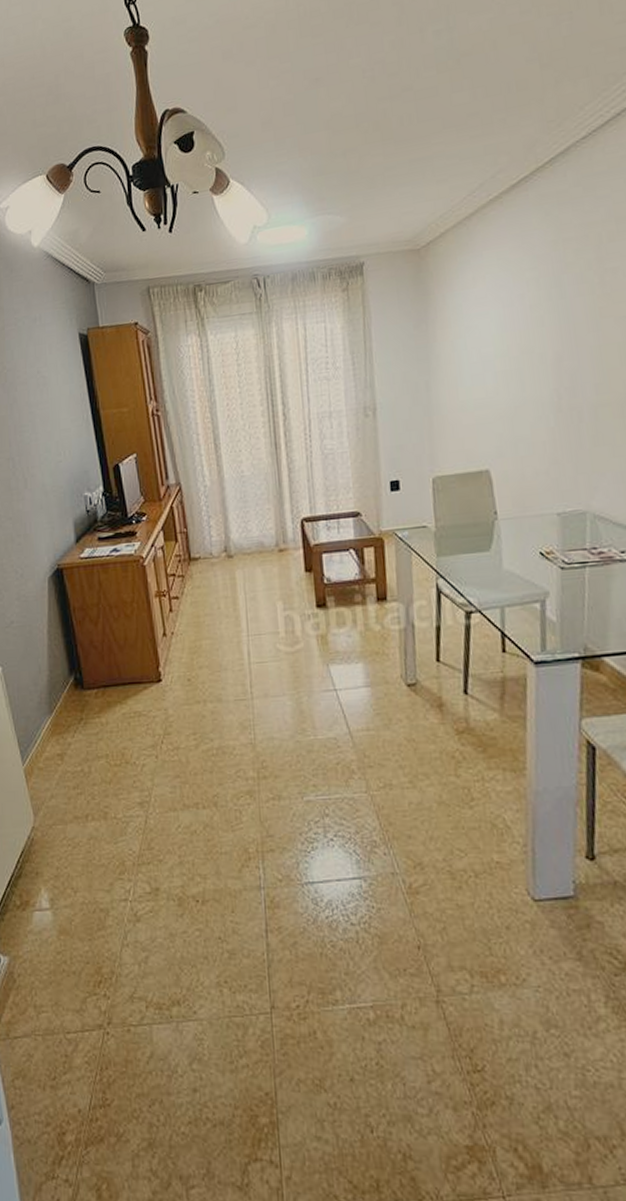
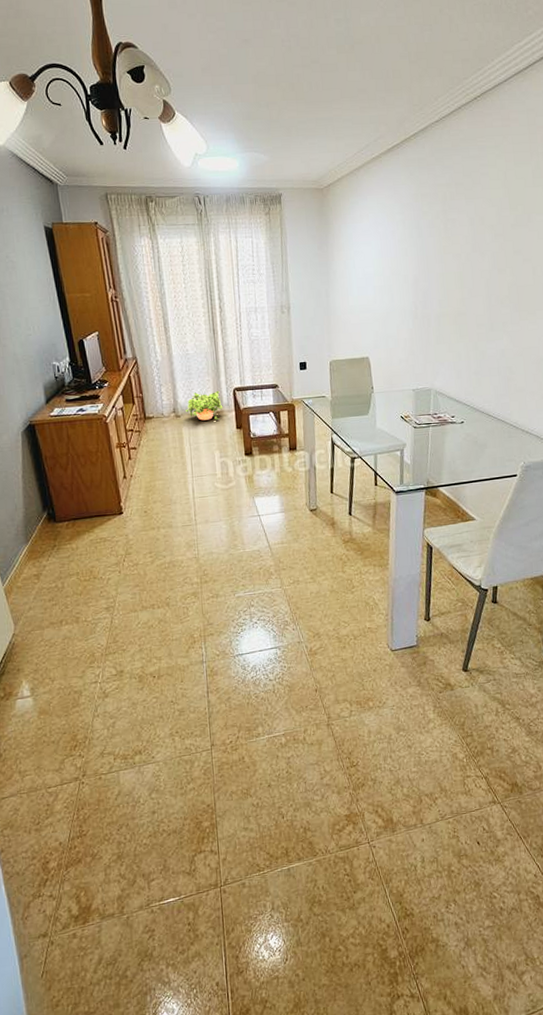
potted plant: none [238,522,288,562] -> present [184,390,223,421]

